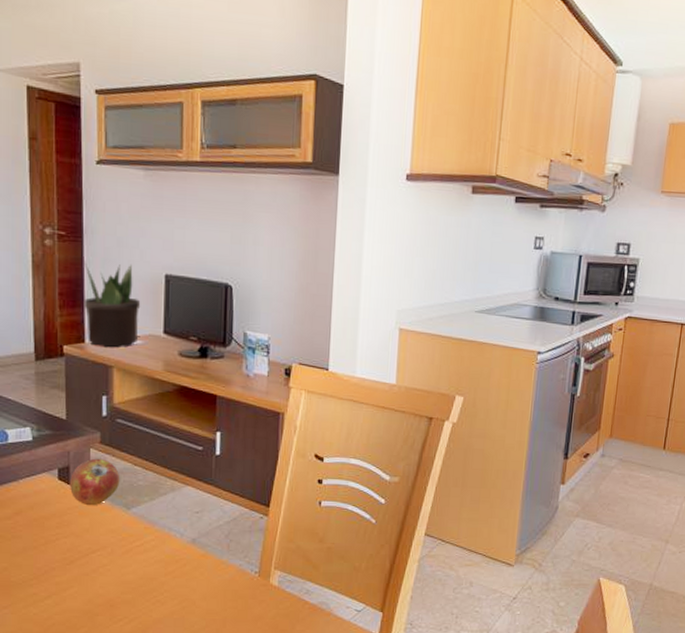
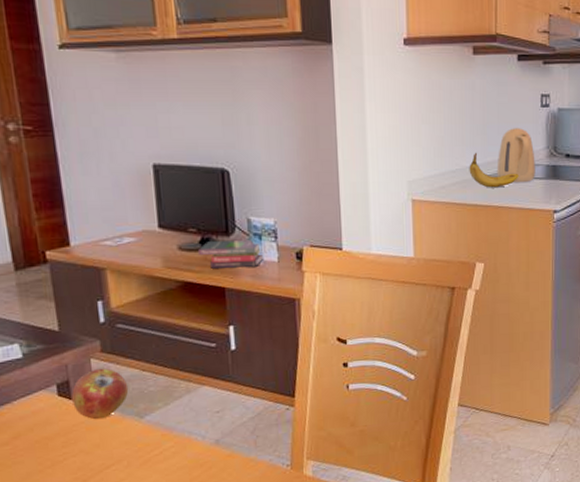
planter: present [84,262,141,348] -> none [58,156,130,249]
books: none [195,350,255,378] -> present [197,240,263,269]
fruit: none [457,287,506,324] -> present [469,152,519,188]
kettle: none [484,267,524,322] -> present [497,128,535,183]

